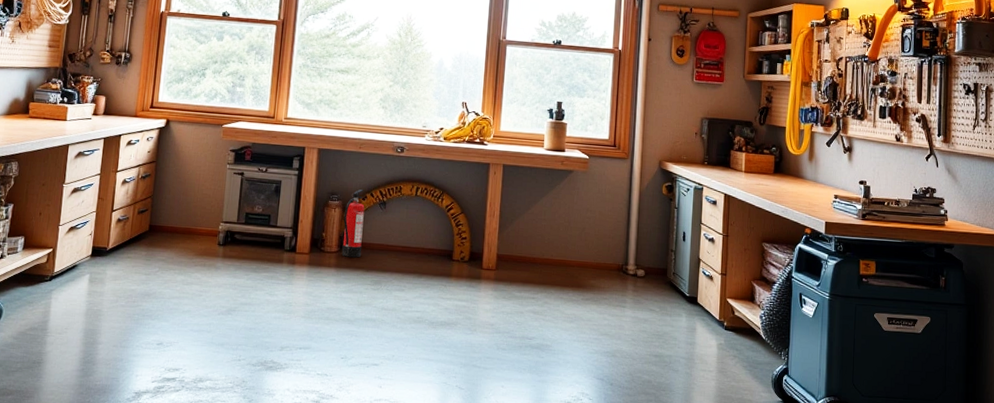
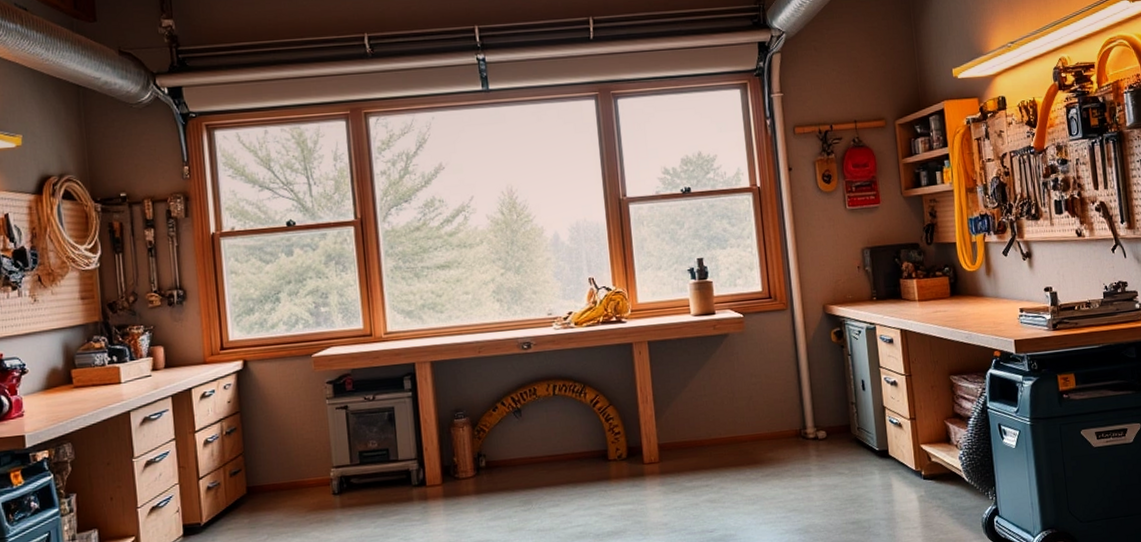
fire extinguisher: present [341,189,365,258] -> none [474,400,502,480]

